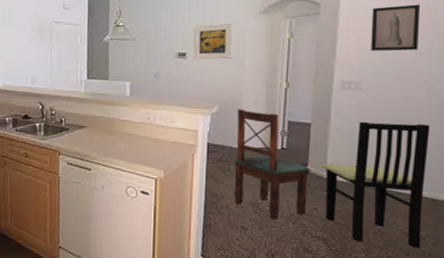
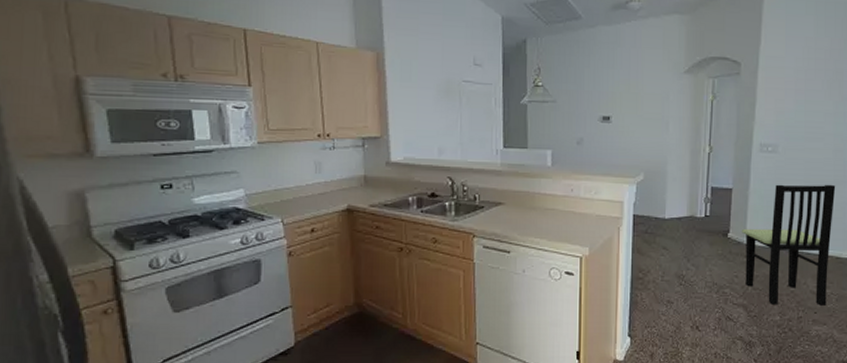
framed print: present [193,23,233,60] -> none [618,83,658,124]
dining chair: present [234,109,310,220] -> none [660,176,732,291]
wall art: present [371,4,421,51] -> none [786,65,829,113]

